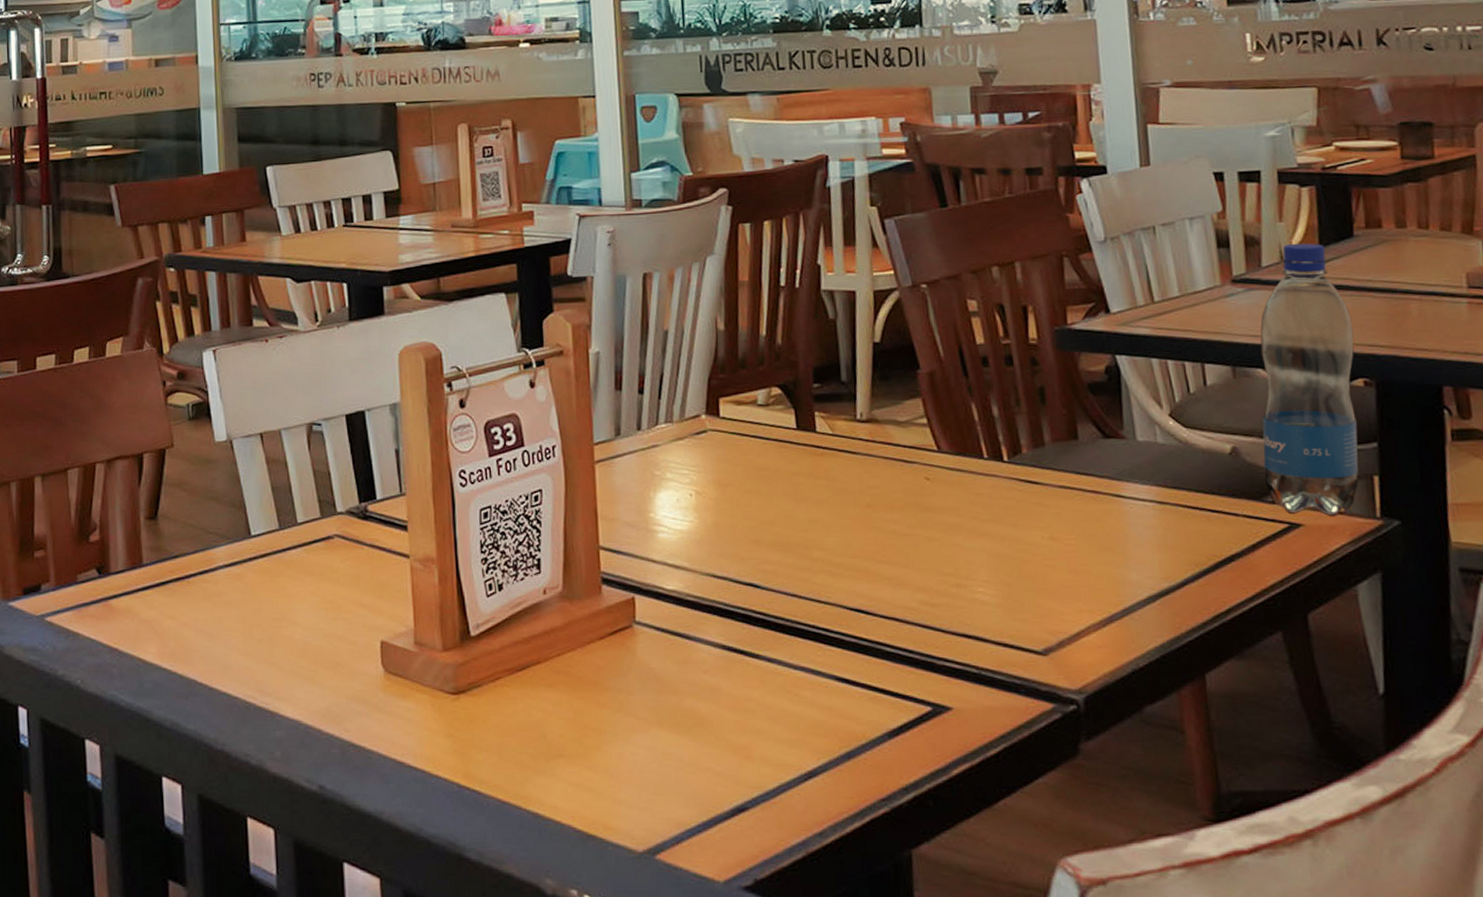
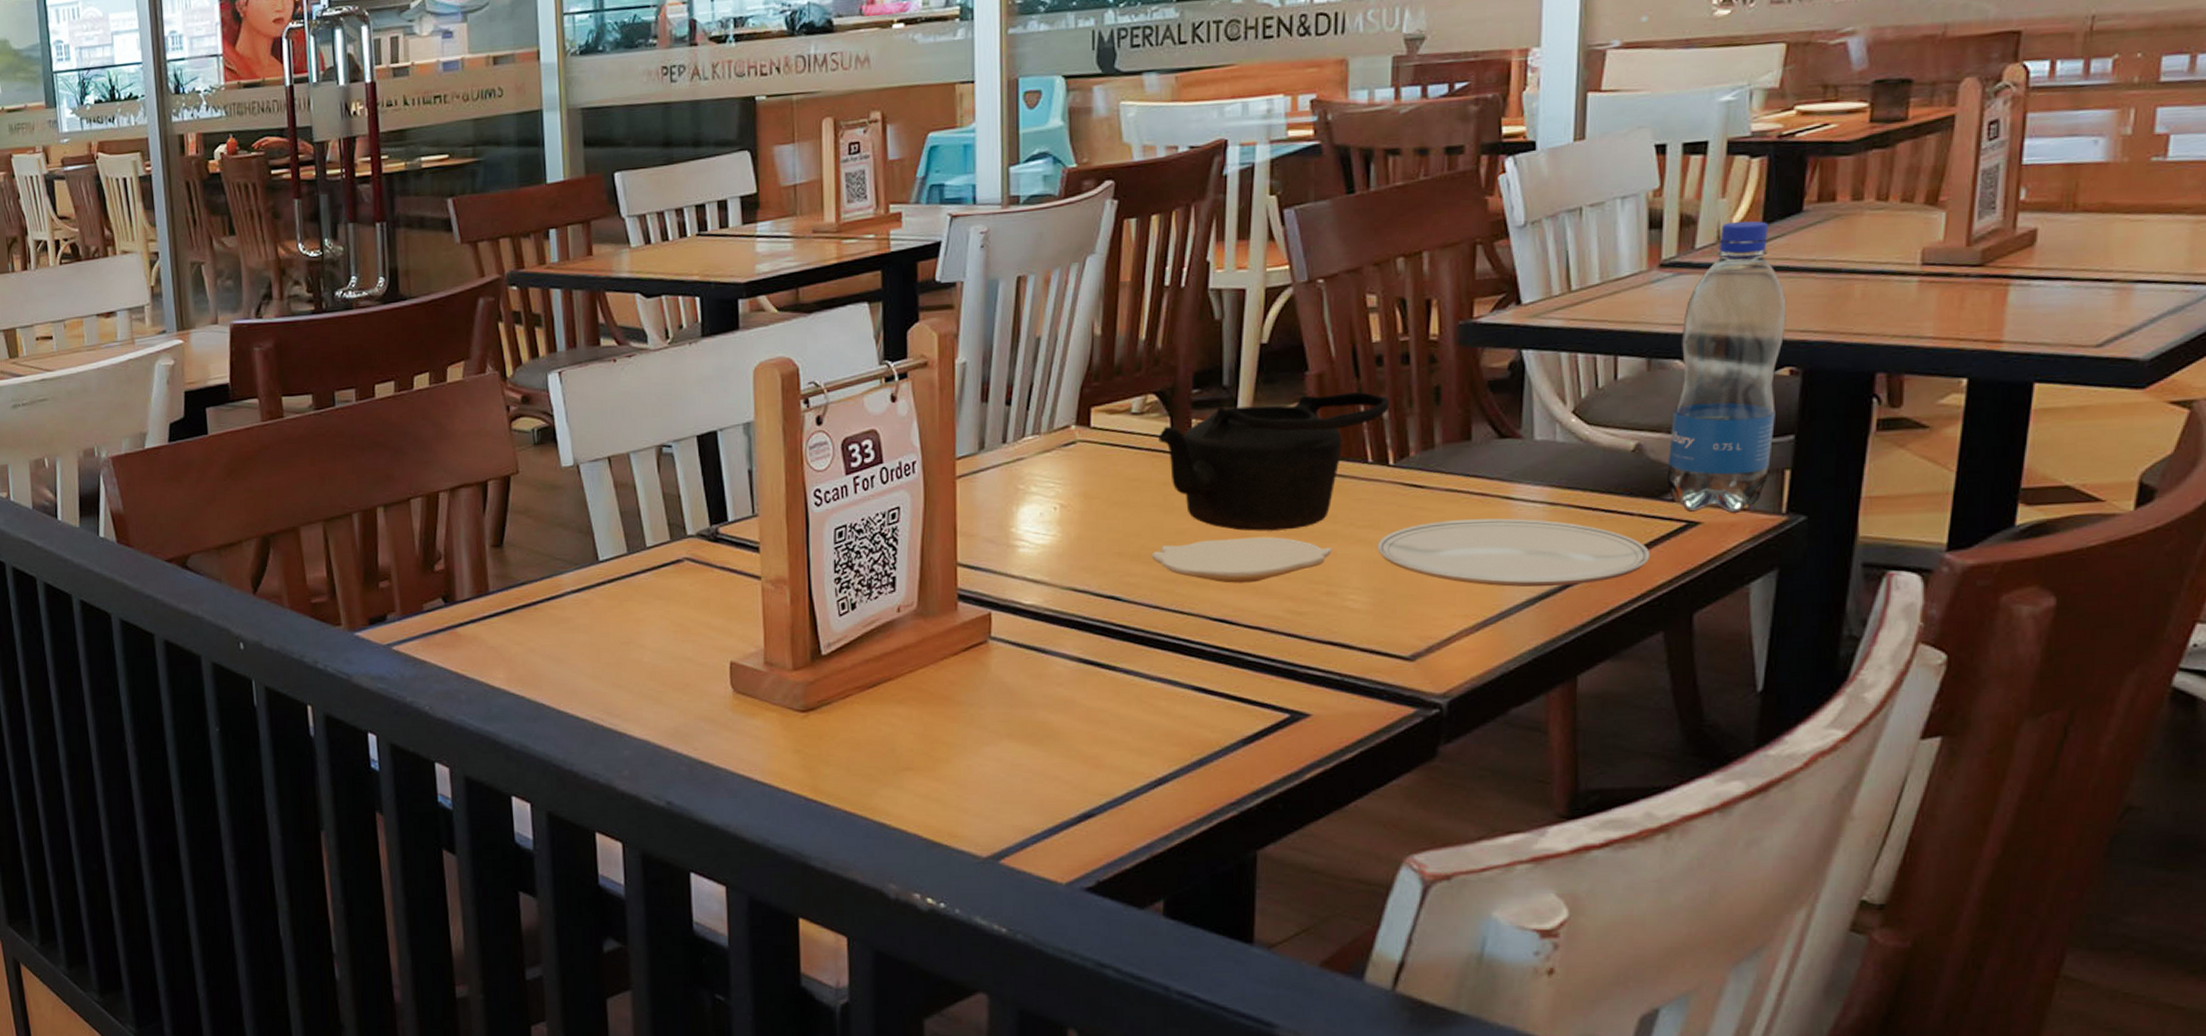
teapot: none [784,391,999,522] -> present [1158,392,1390,531]
dish: none [785,528,959,573] -> present [1151,536,1333,583]
plate: none [1000,515,1260,584] -> present [1377,518,1651,587]

